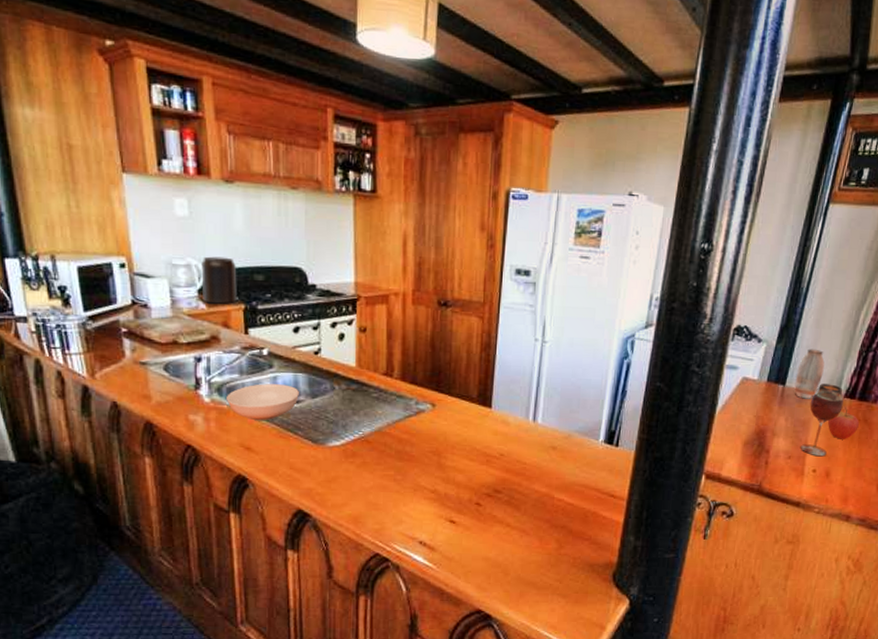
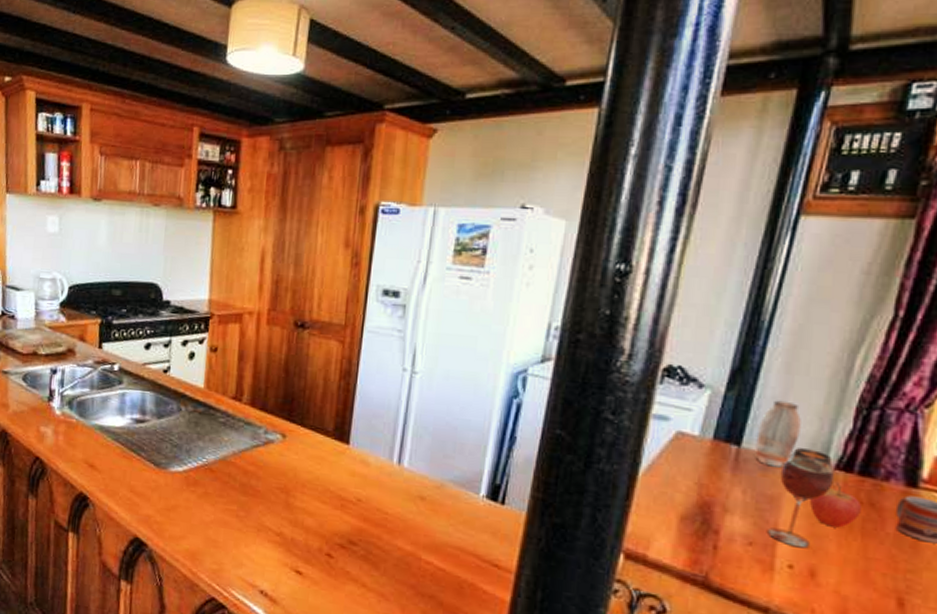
soda can: present [201,256,237,305] -> none [63,271,96,319]
bowl: present [227,384,299,421] -> none [76,399,146,439]

